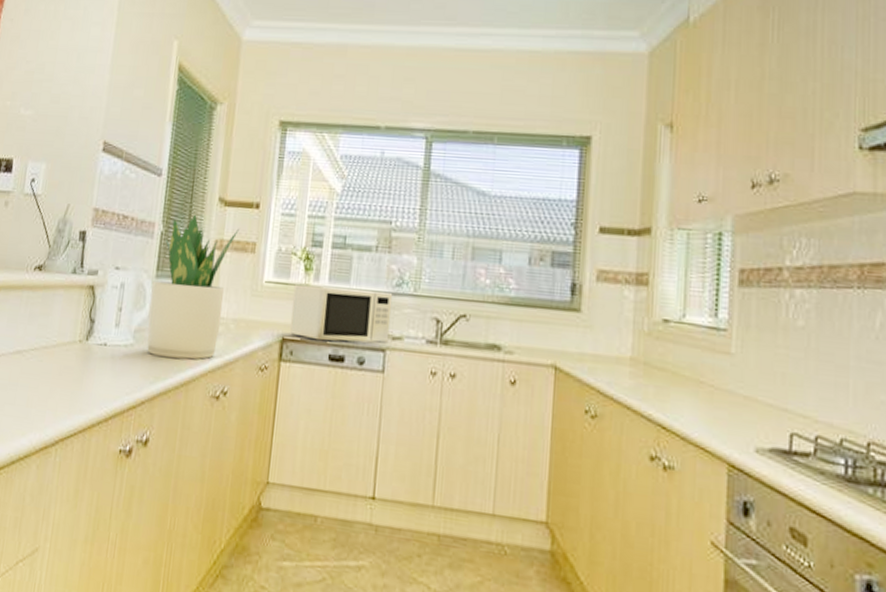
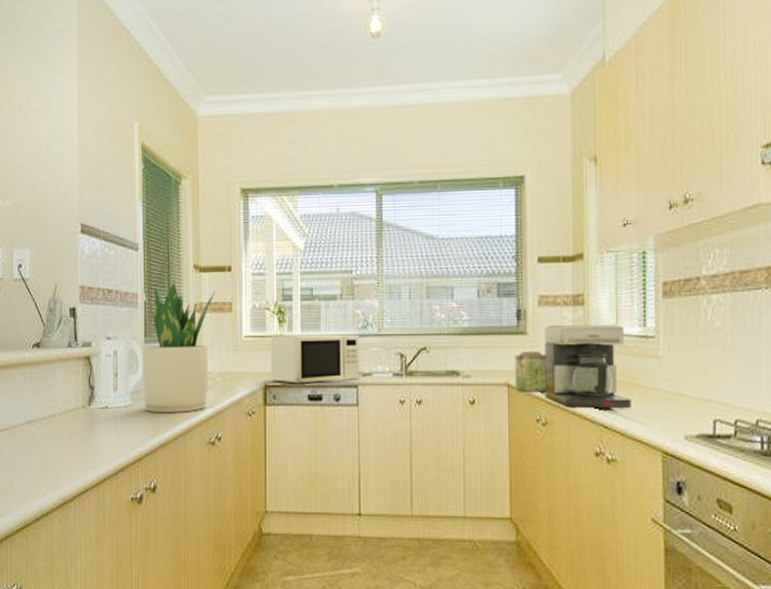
canister: none [563,330,601,381] -> present [515,350,547,394]
coffee maker: none [597,305,697,410] -> present [544,324,633,409]

